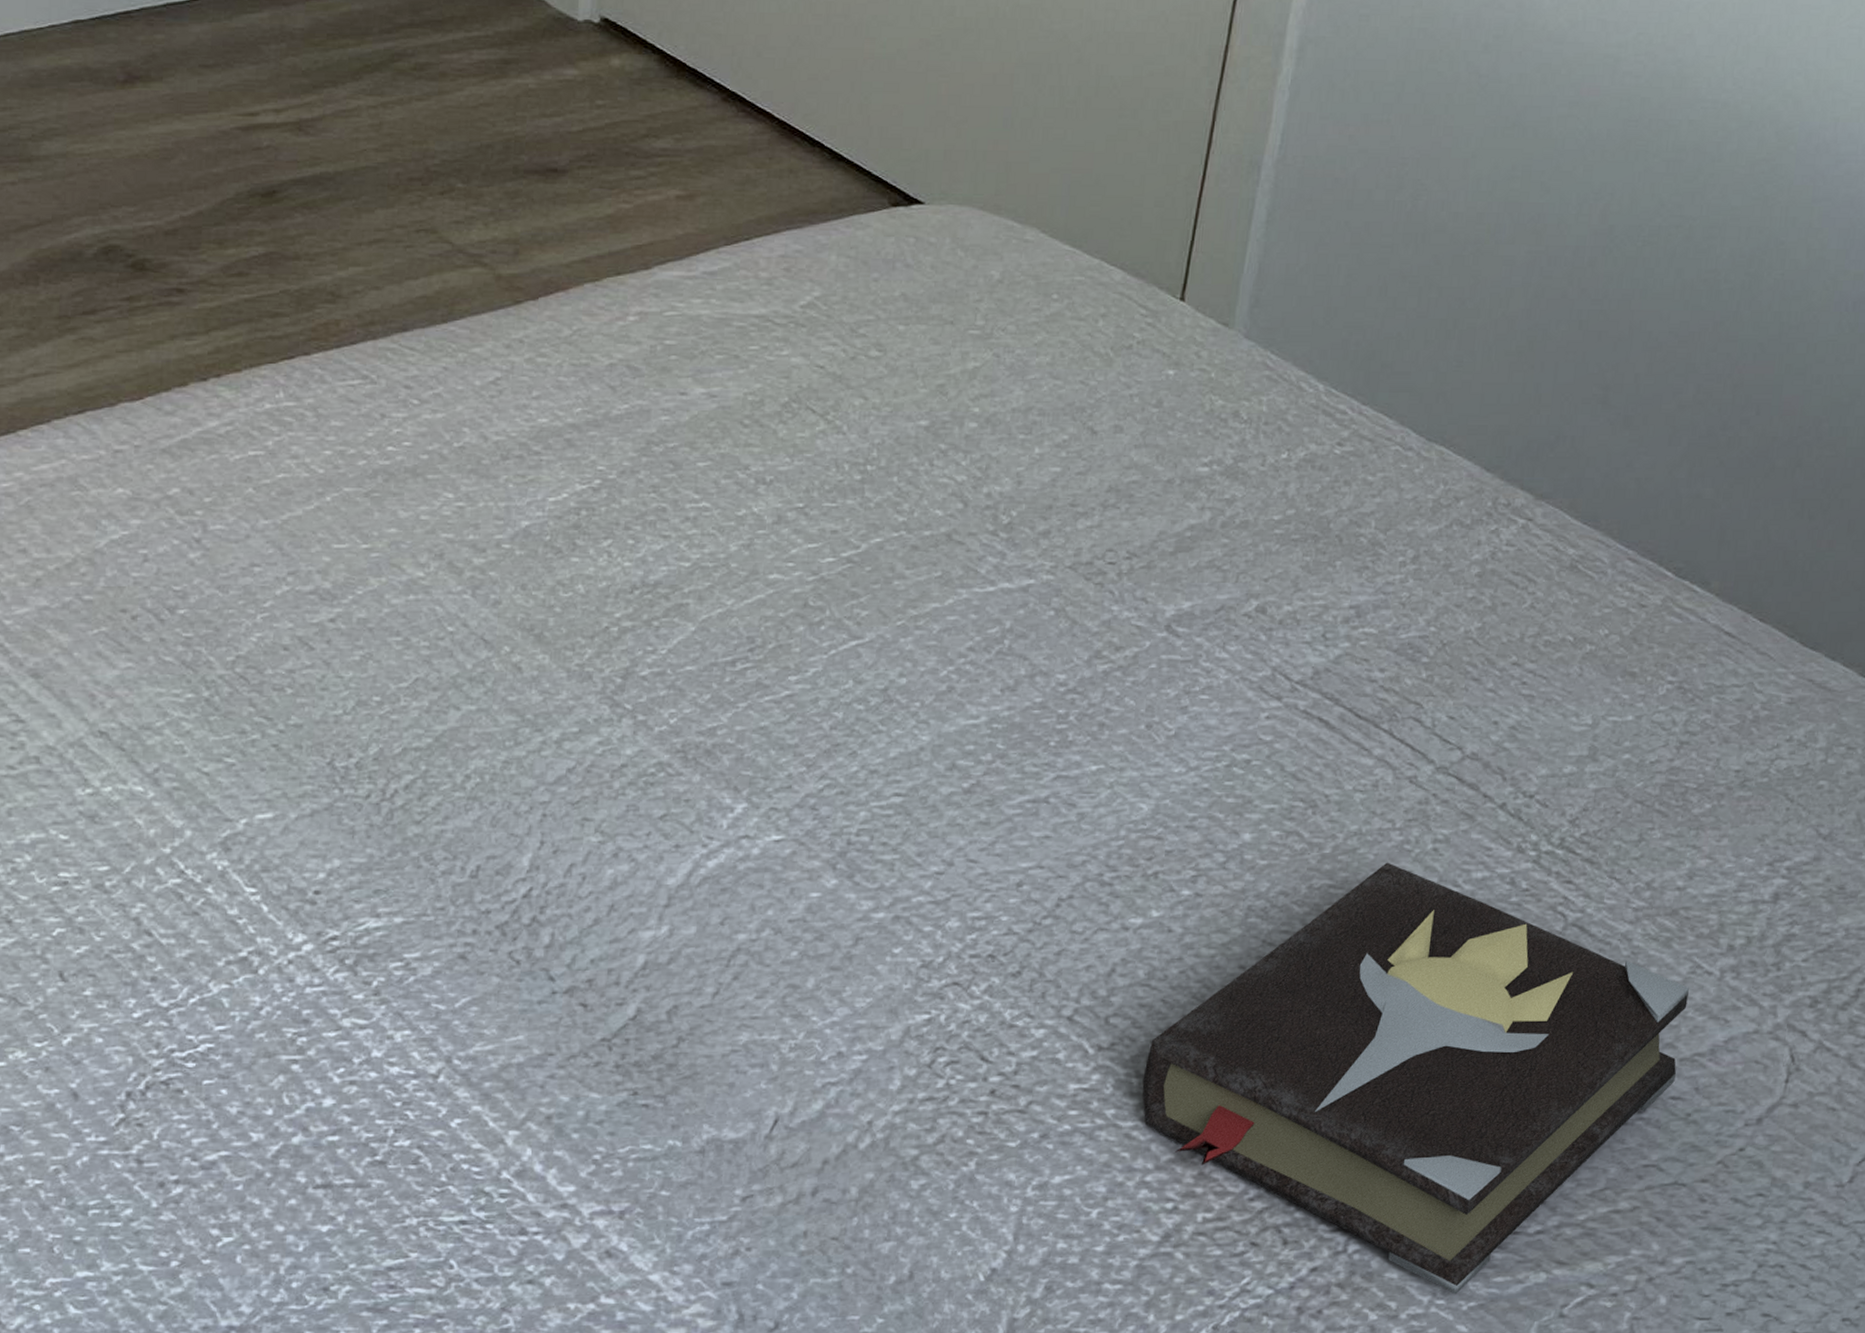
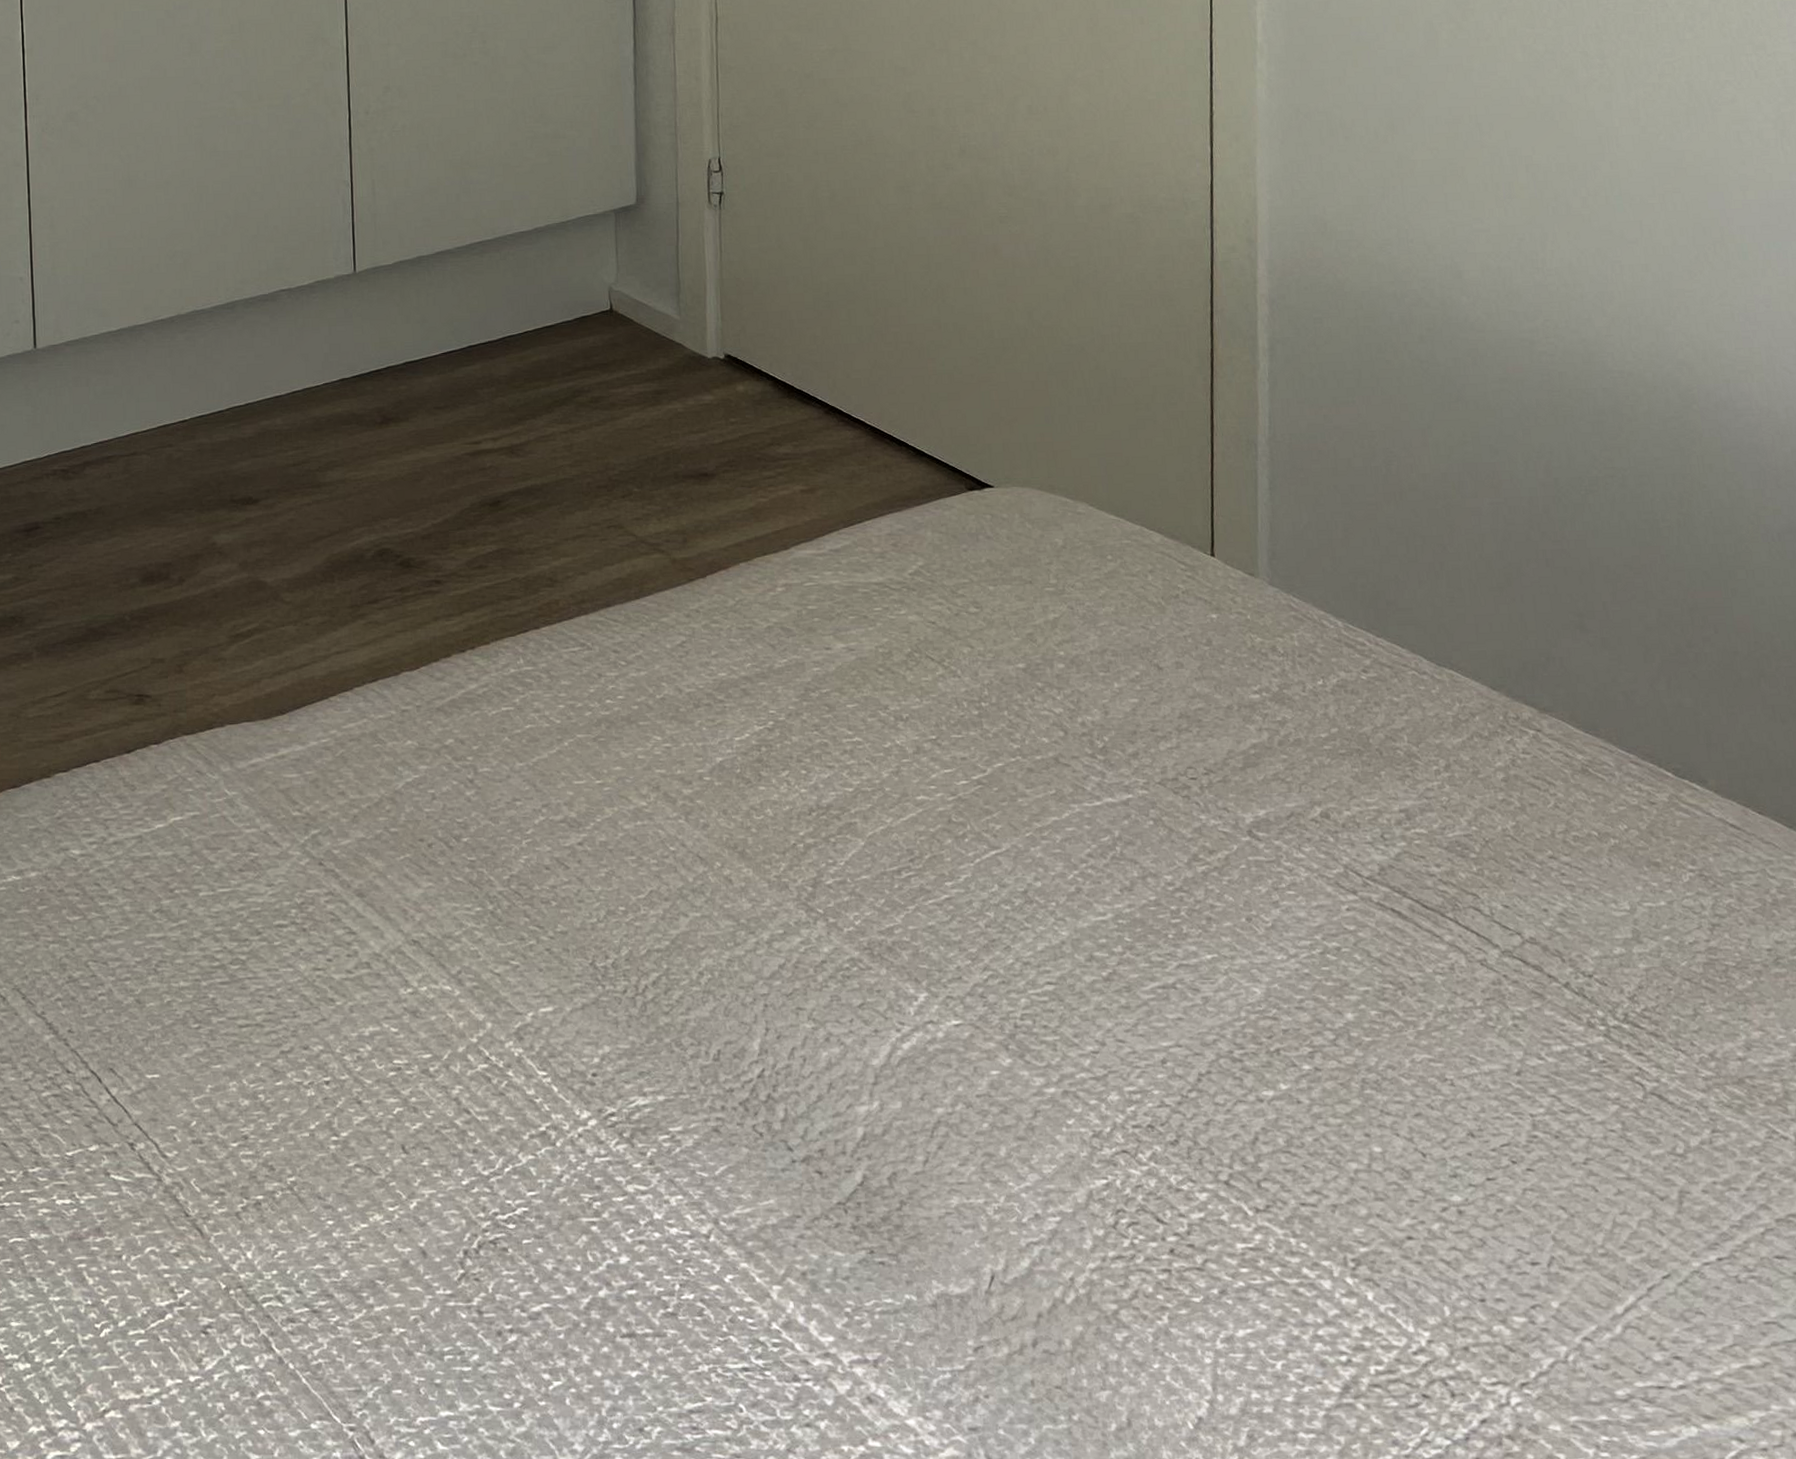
hardback book: present [1142,862,1690,1295] -> none [1299,1037,1776,1447]

